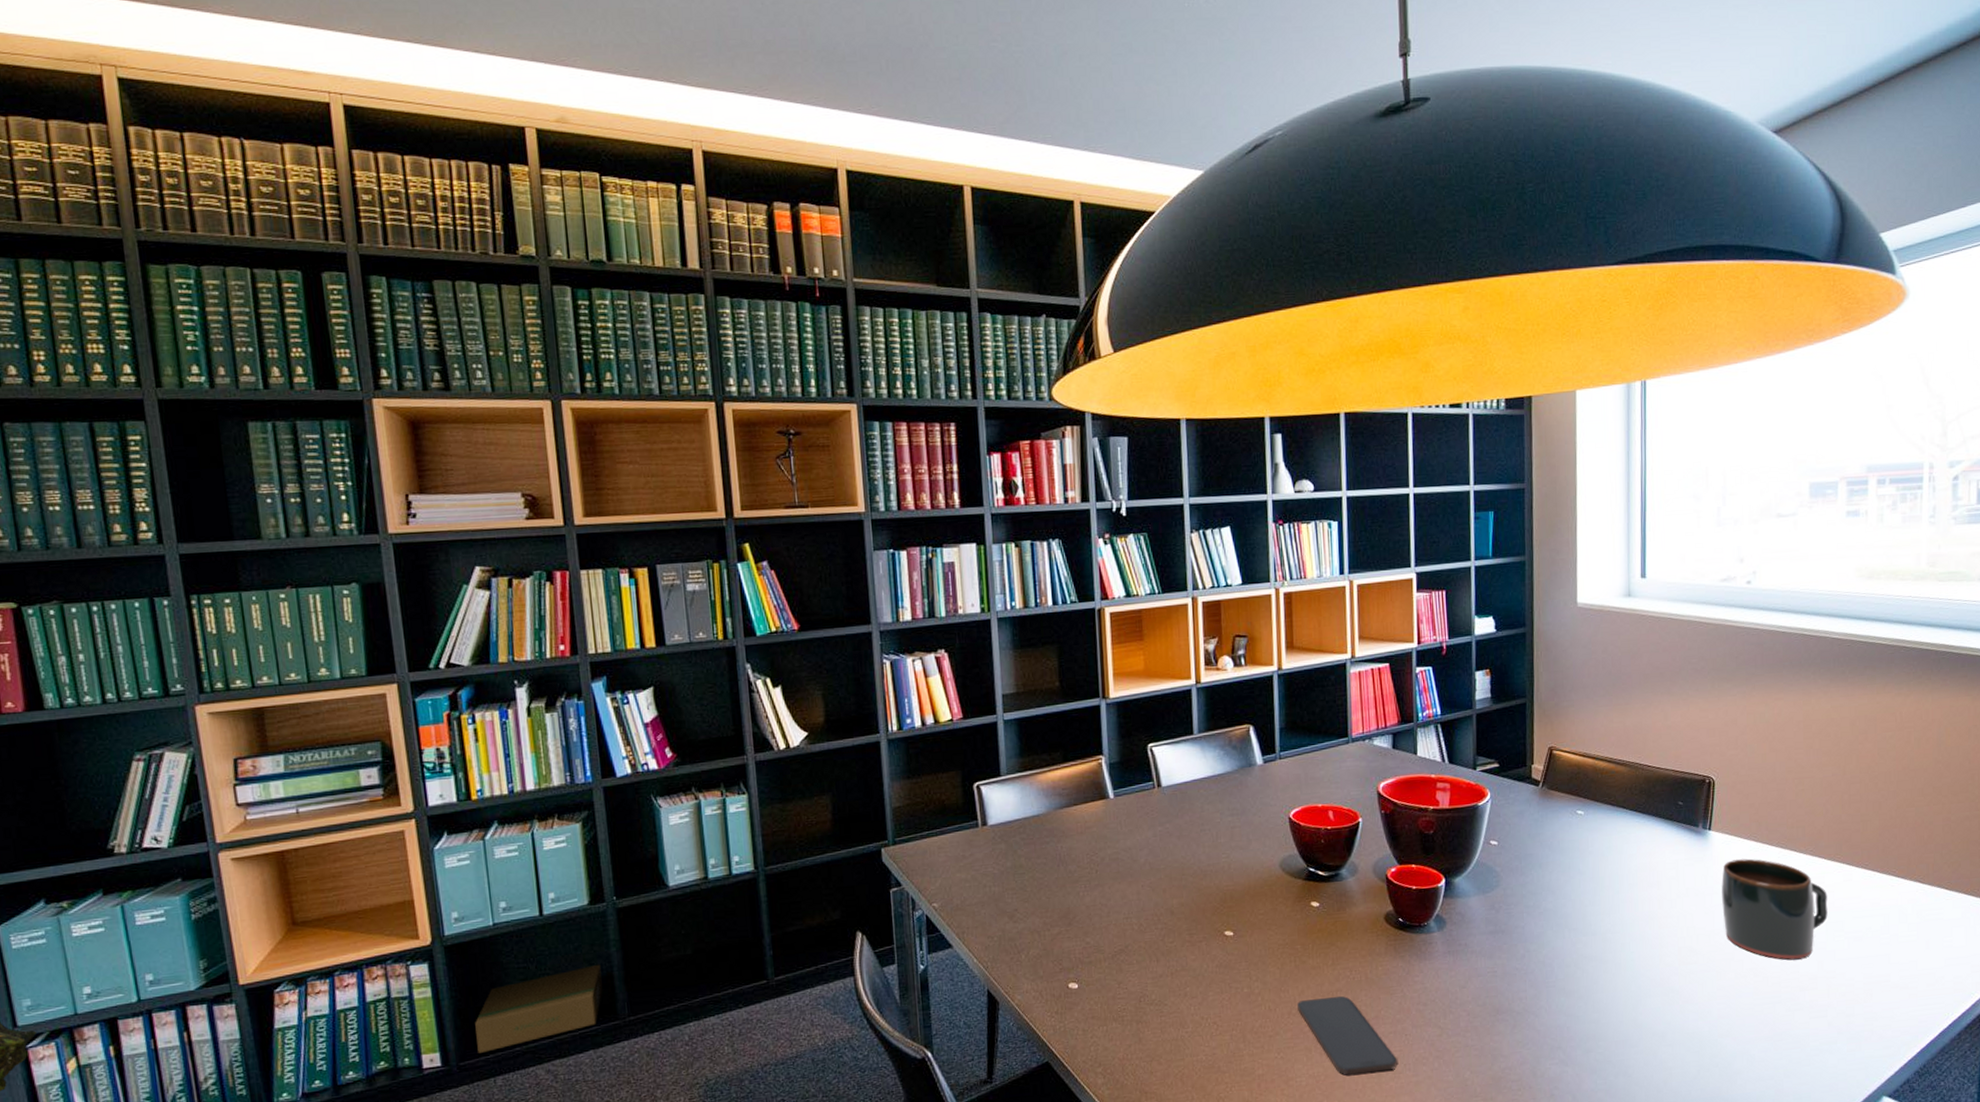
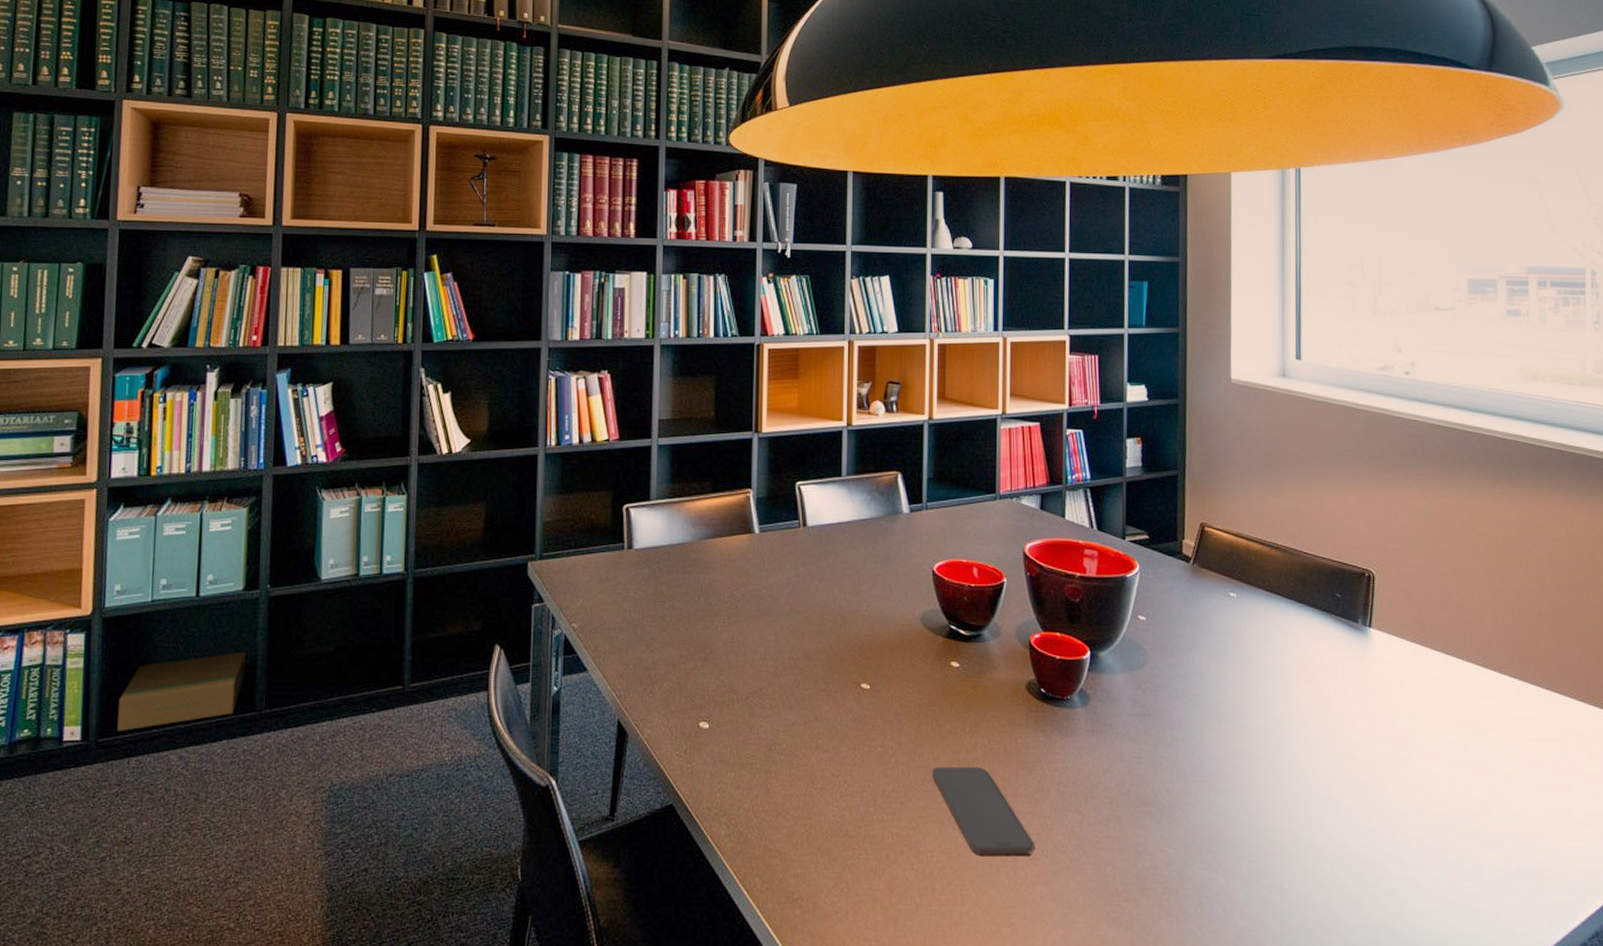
mug: present [1721,858,1828,960] -> none [1383,662,1500,779]

